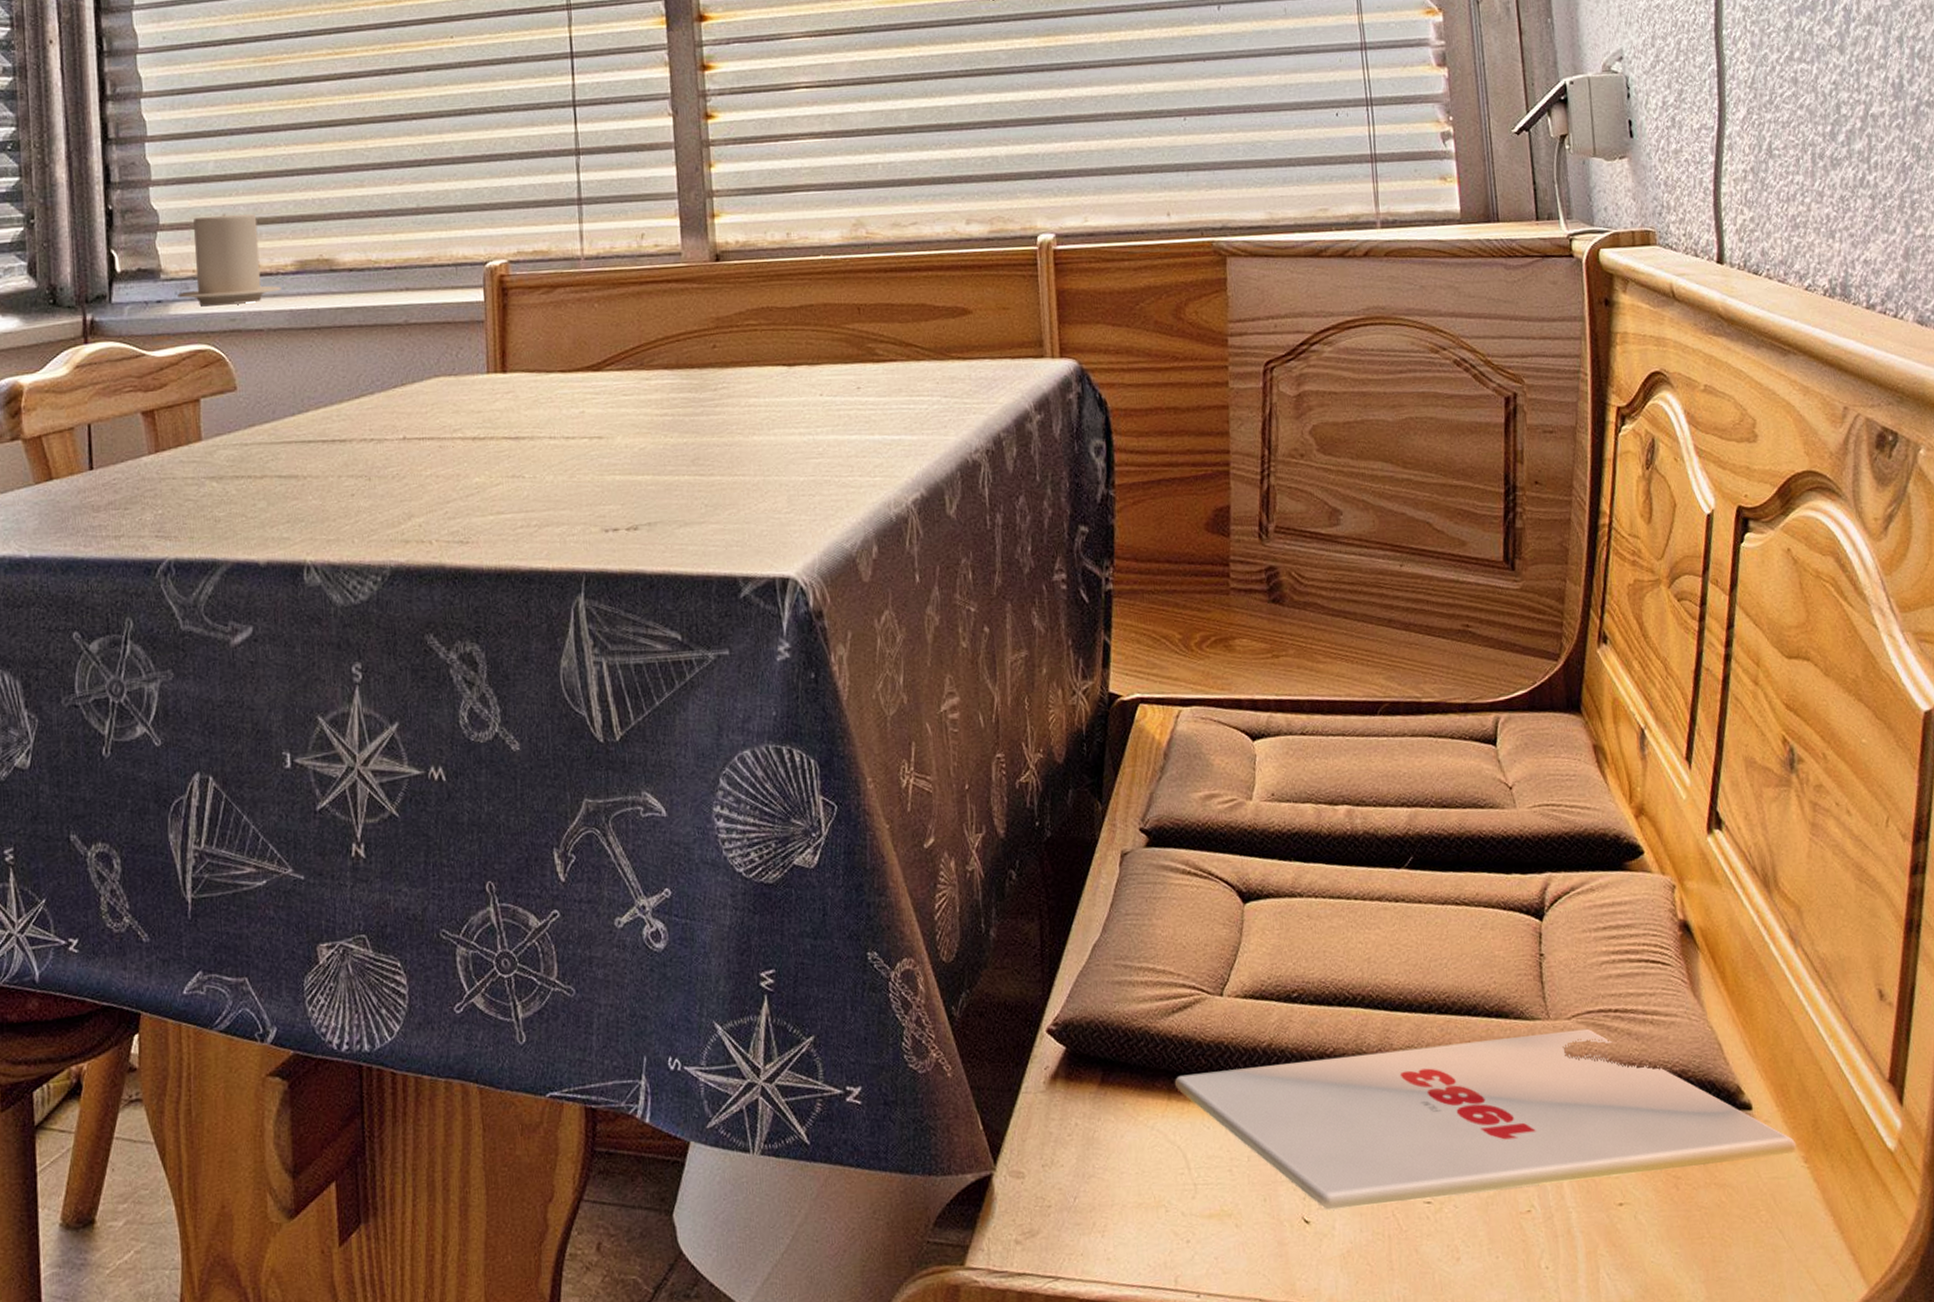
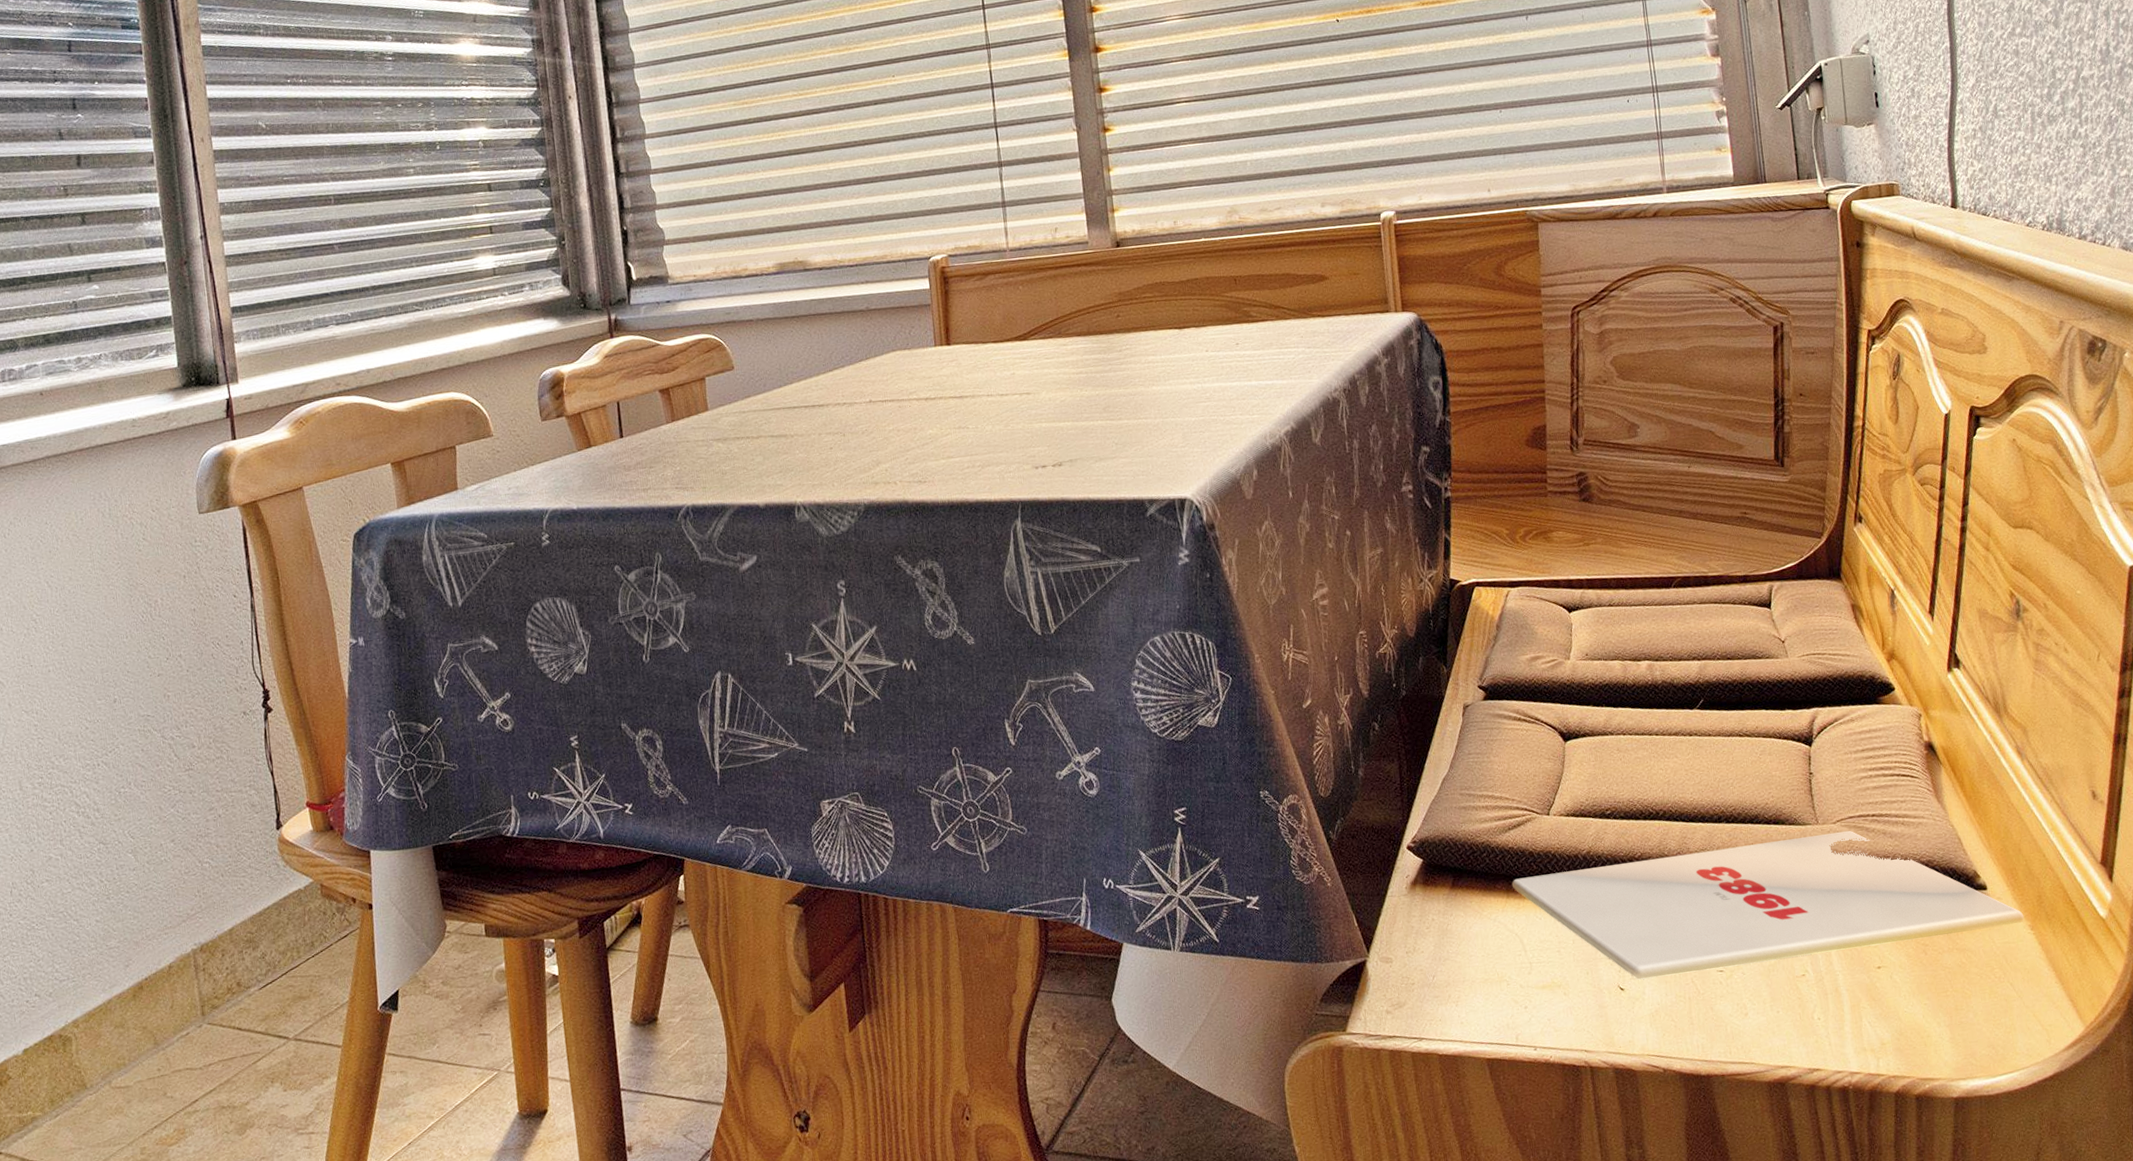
candle: present [177,213,281,306] -> none [683,227,766,303]

